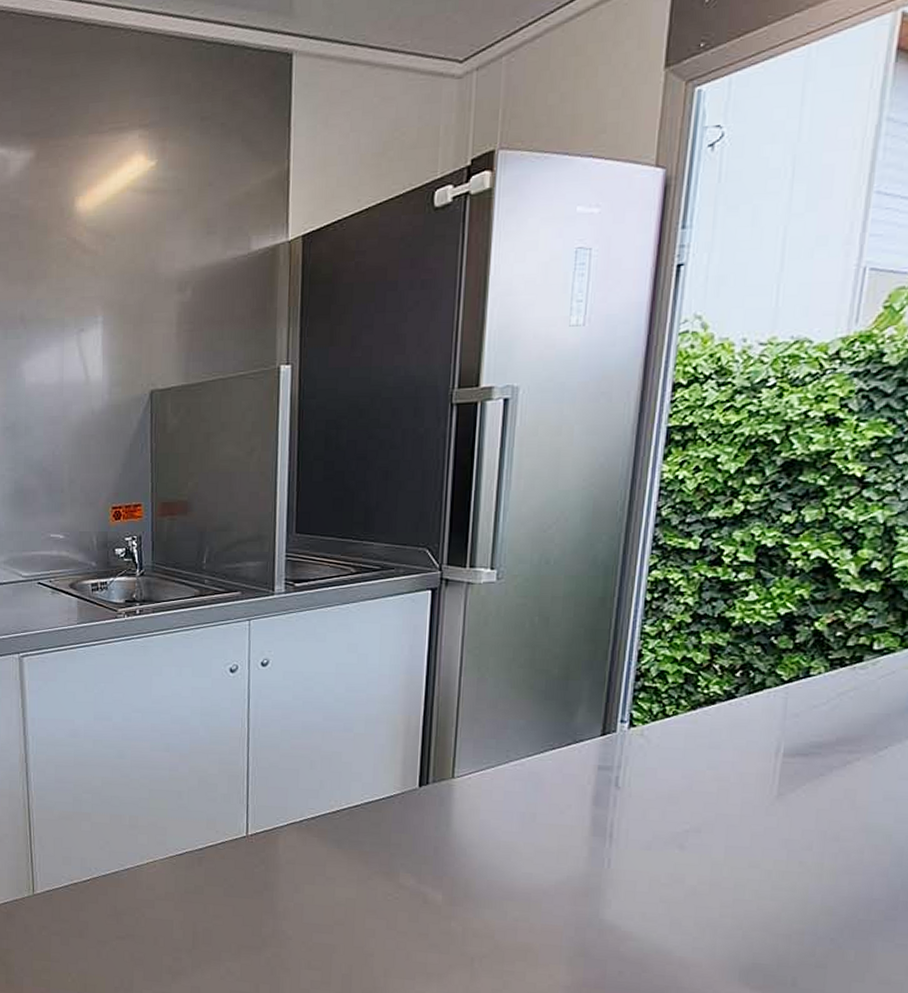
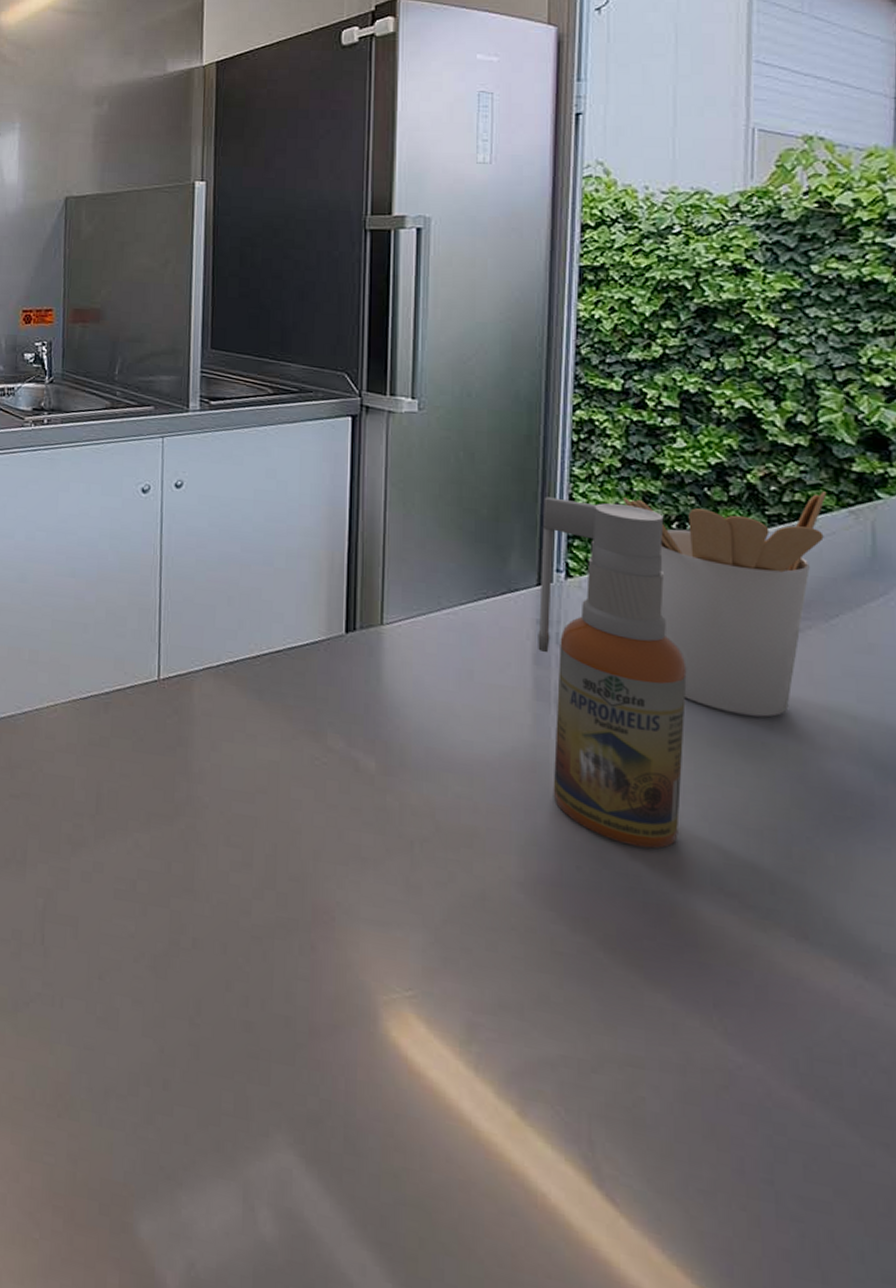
spray bottle: none [598,654,737,954] -> present [538,497,687,849]
utensil holder: none [690,634,892,840] -> present [622,491,827,717]

